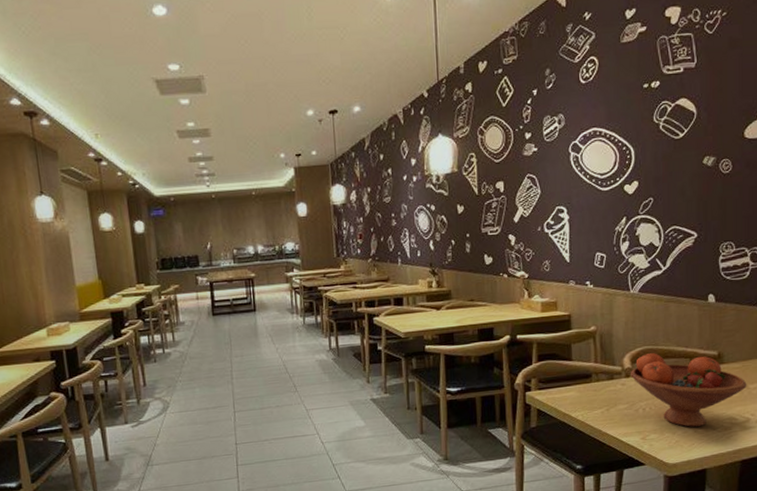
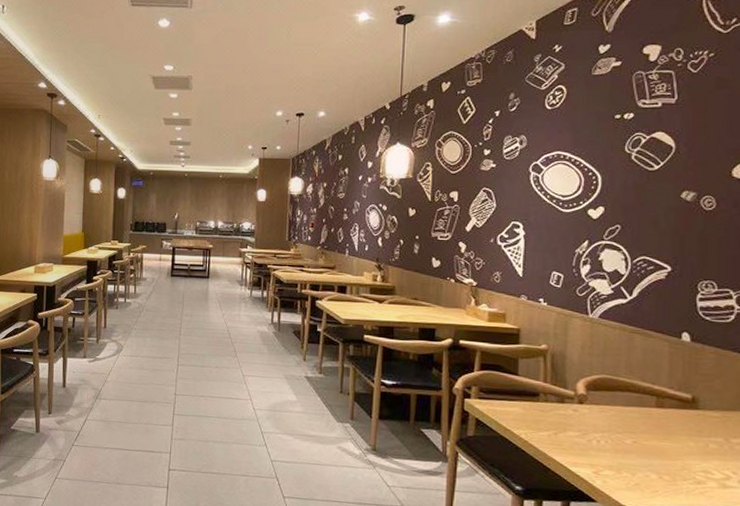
fruit bowl: present [631,353,747,427] -> none [585,383,728,473]

